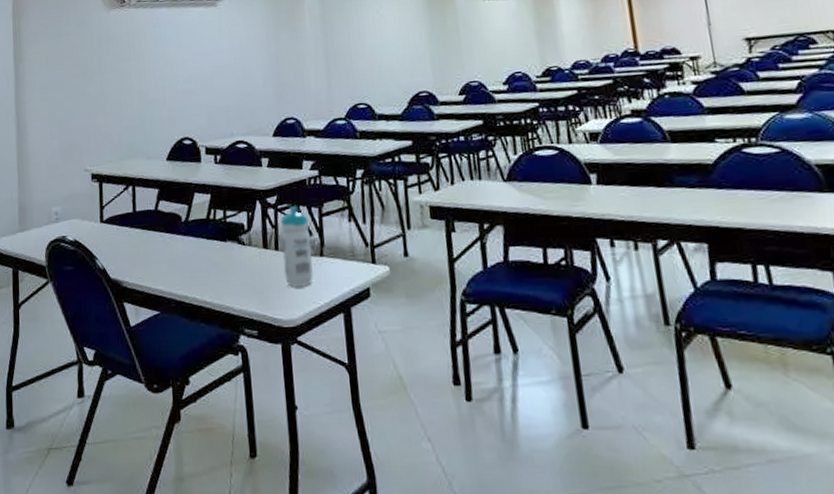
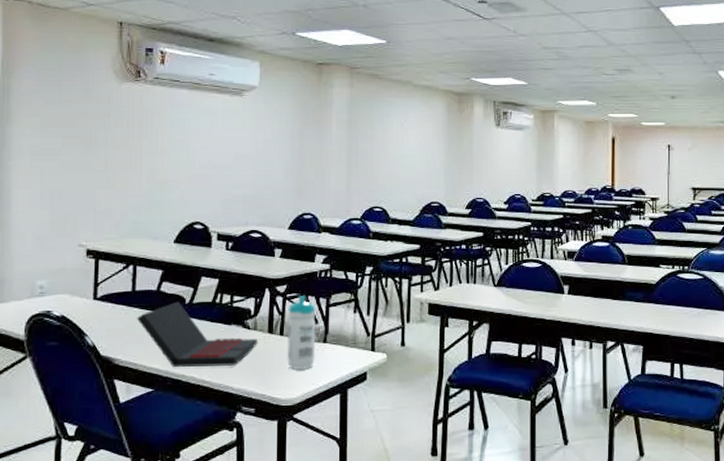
laptop: none [138,219,254,288] -> present [136,301,258,367]

